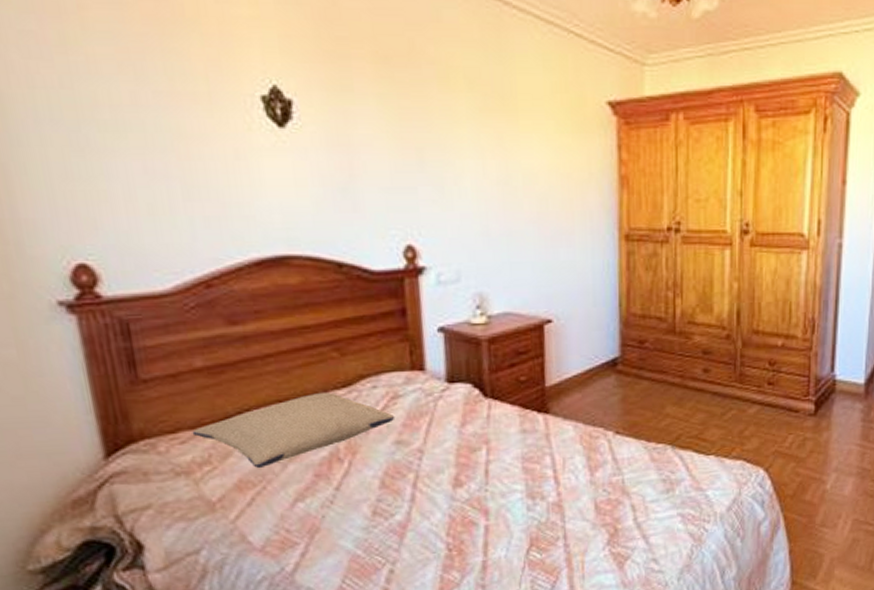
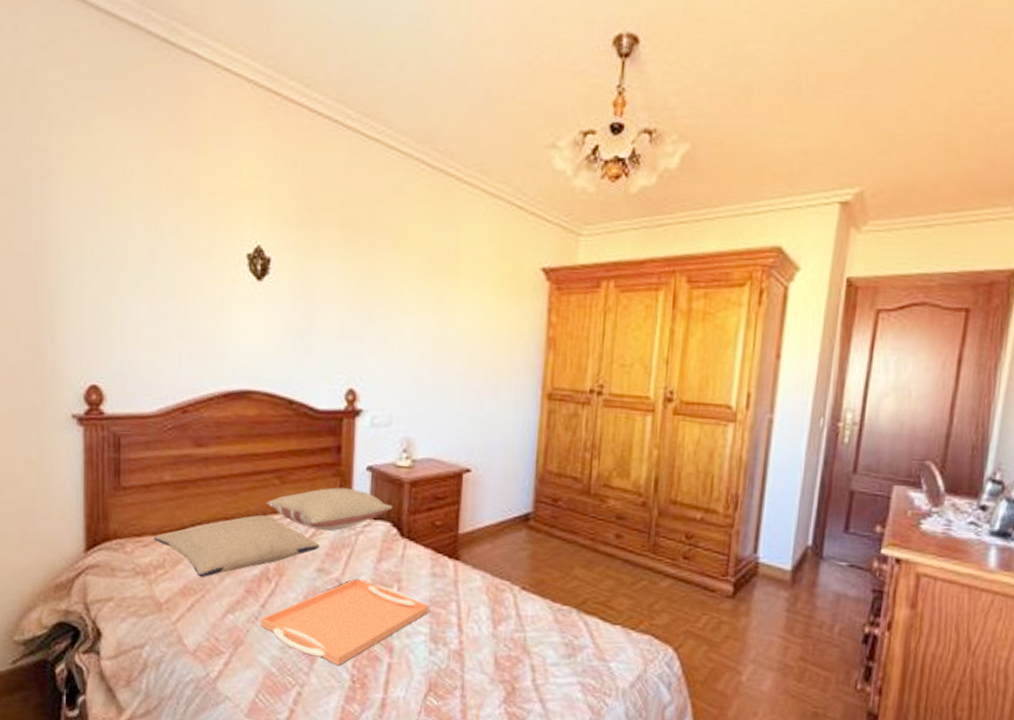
pillow: none [325,353,472,402] -> present [265,487,393,532]
serving tray: none [336,445,523,537] -> present [260,578,429,666]

